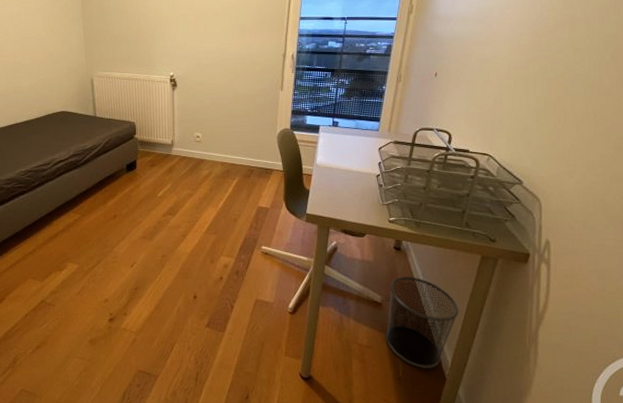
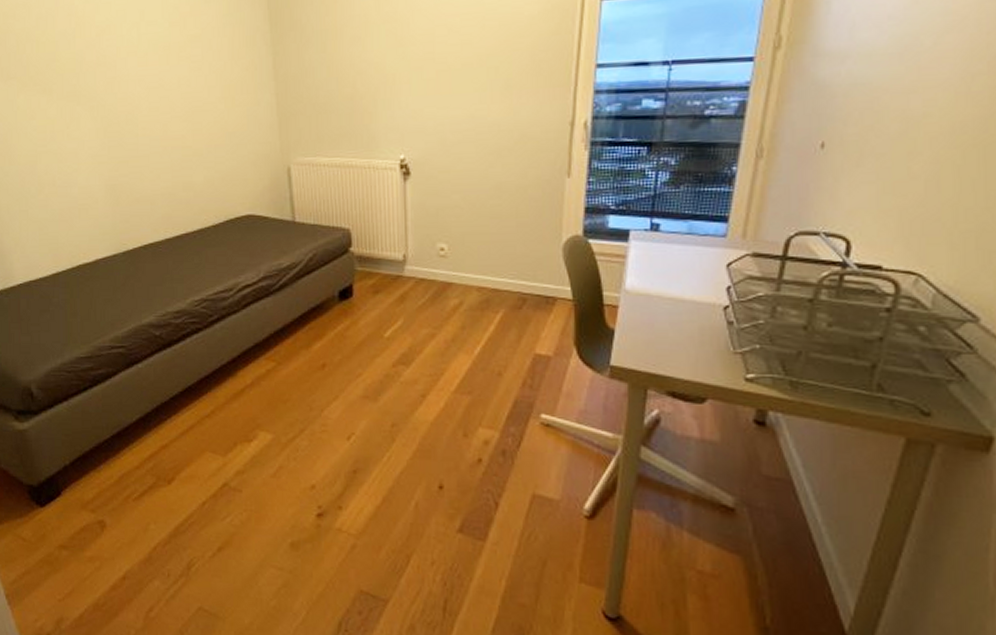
waste bin: present [385,277,459,368] -> none [742,468,867,616]

